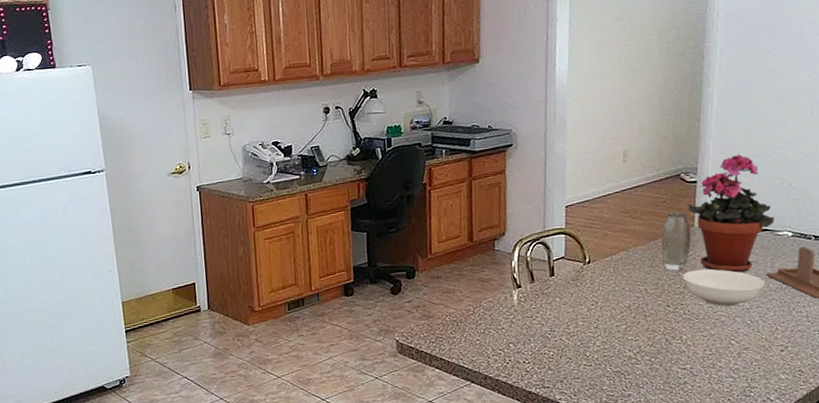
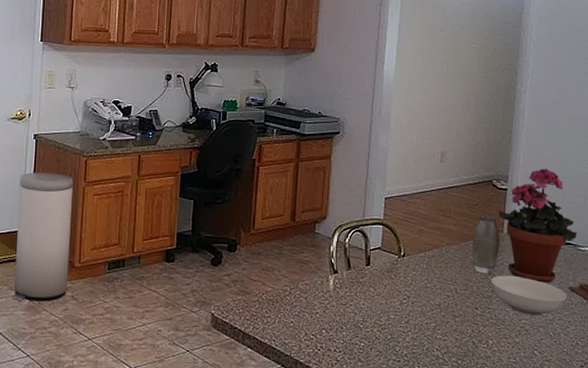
pedal bin: none [189,221,250,349] -> present [11,171,74,302]

